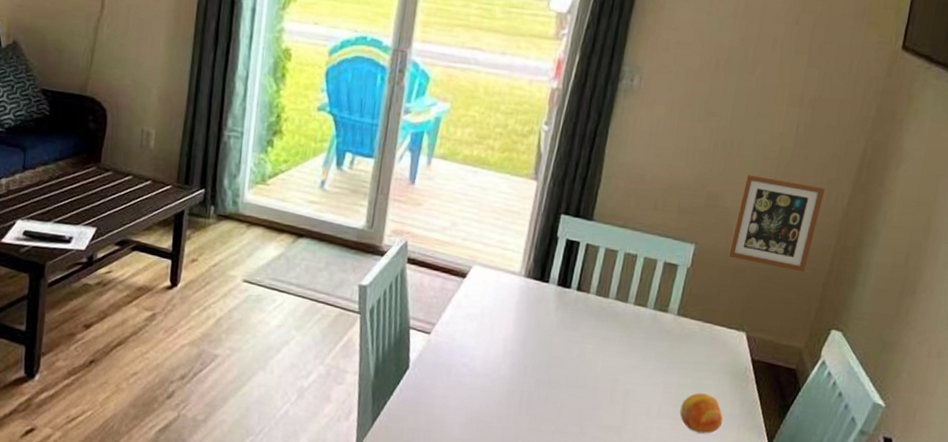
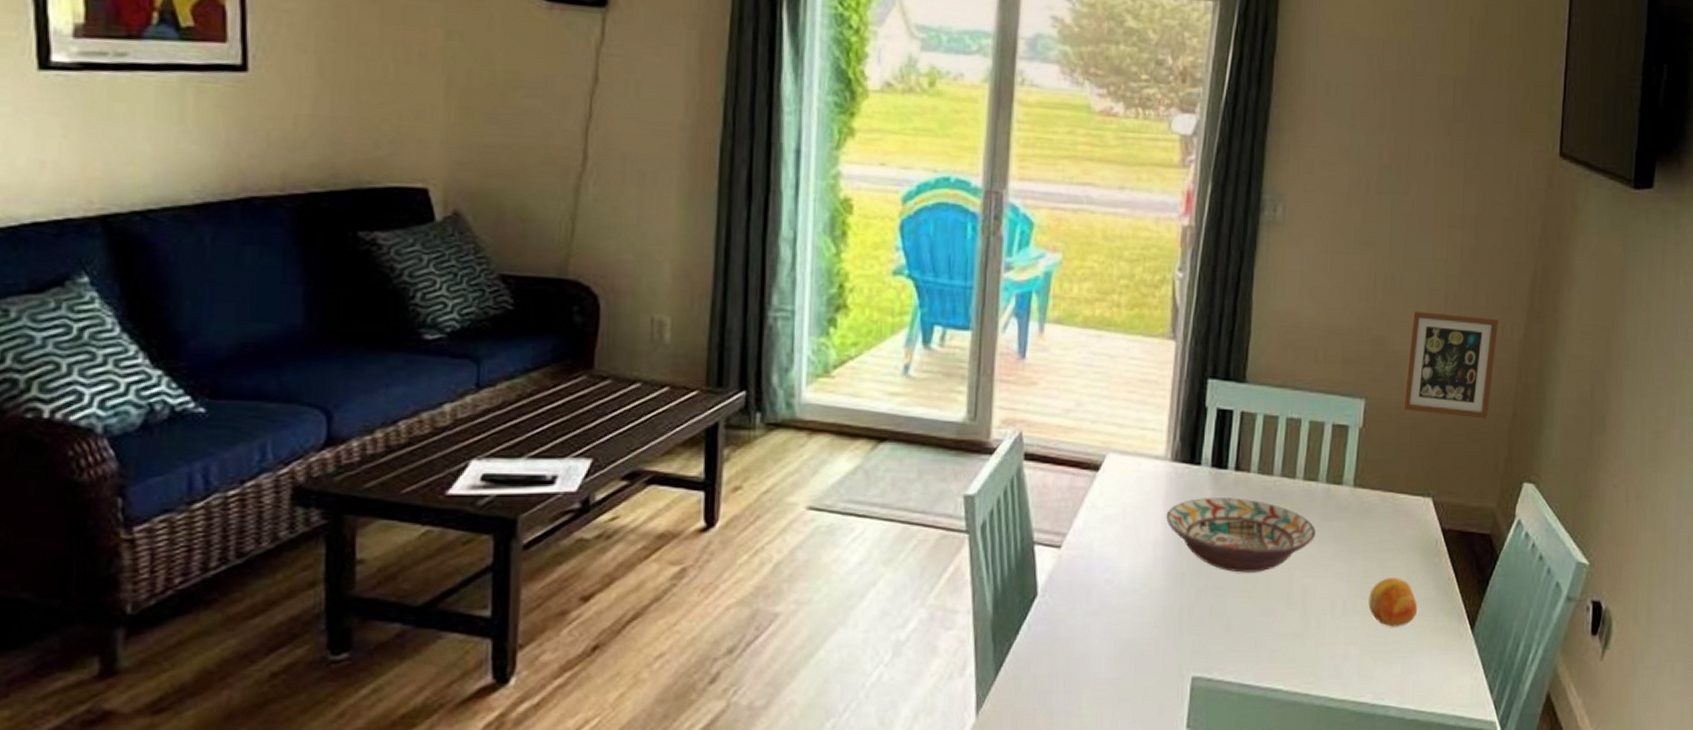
decorative bowl: none [516,309,640,374] -> present [1166,498,1315,573]

